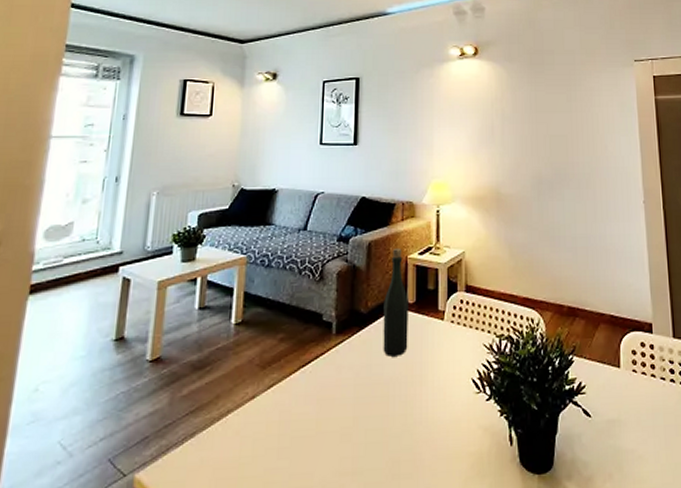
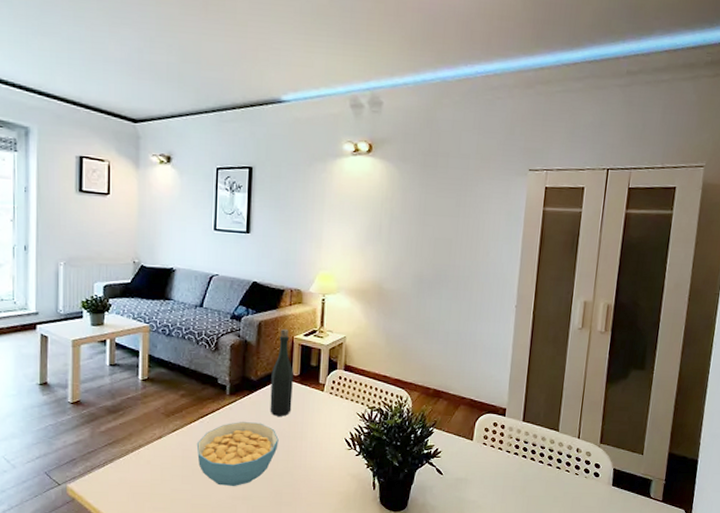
cereal bowl: none [296,367,394,458] -> present [196,422,279,486]

